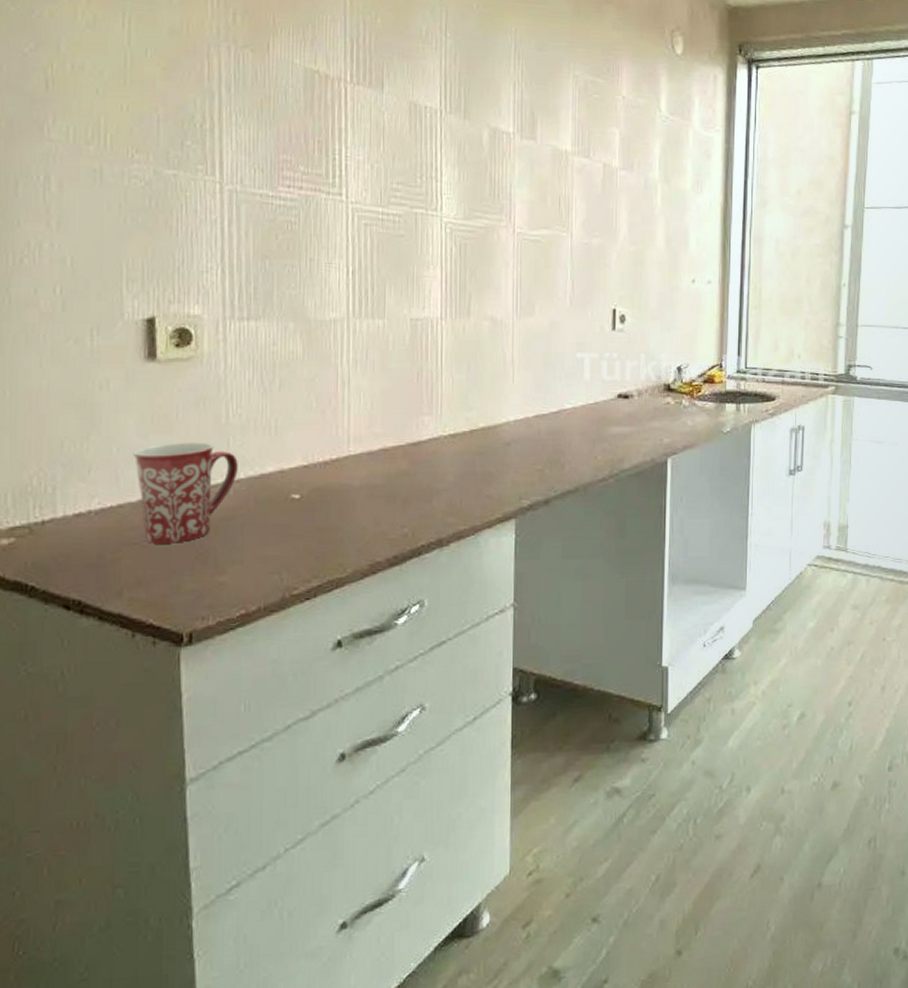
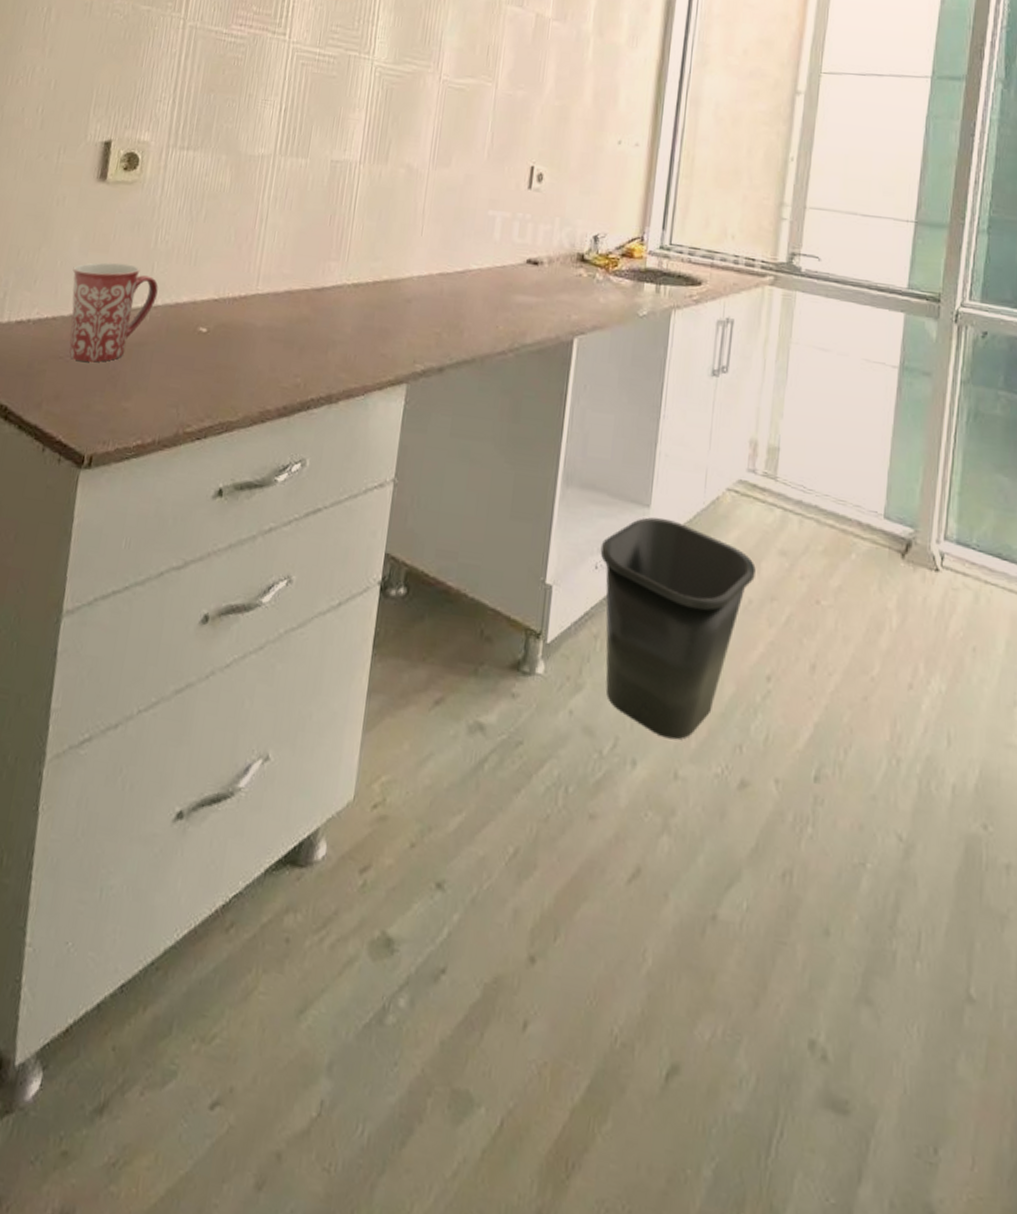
waste bin: none [707,596,835,765] -> present [600,517,756,740]

